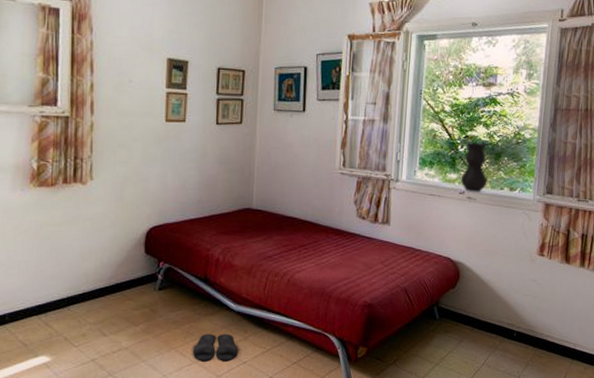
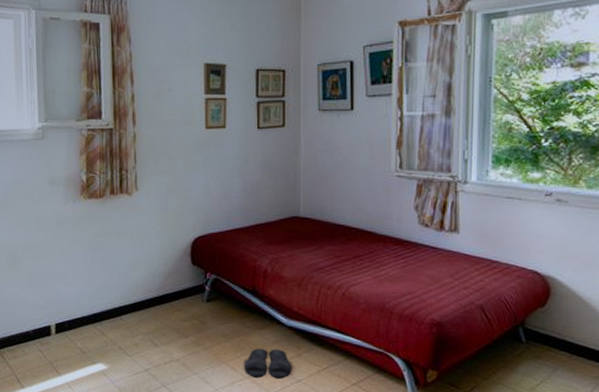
vase: present [460,142,488,193] -> none [545,134,582,195]

